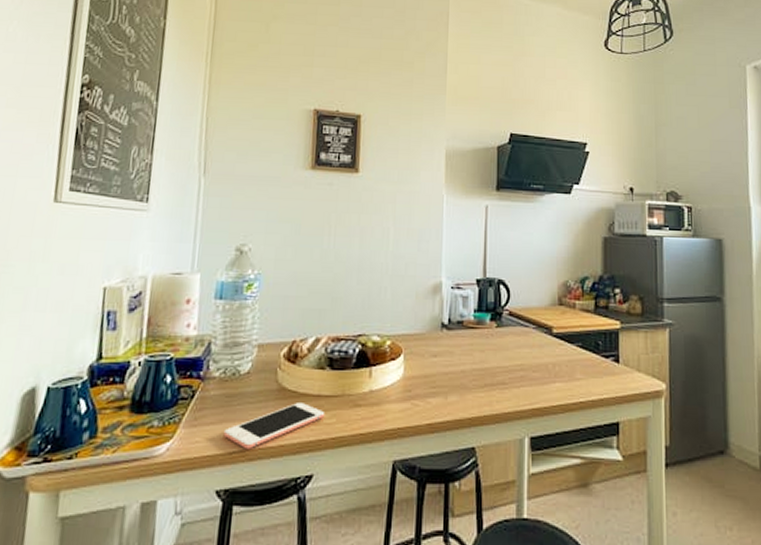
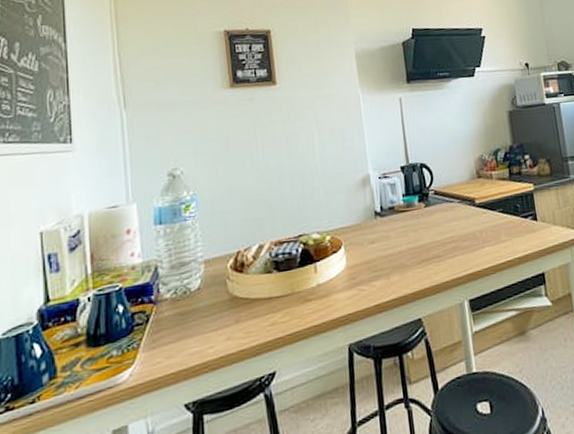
cell phone: present [223,403,325,450] -> none [183,307,279,361]

